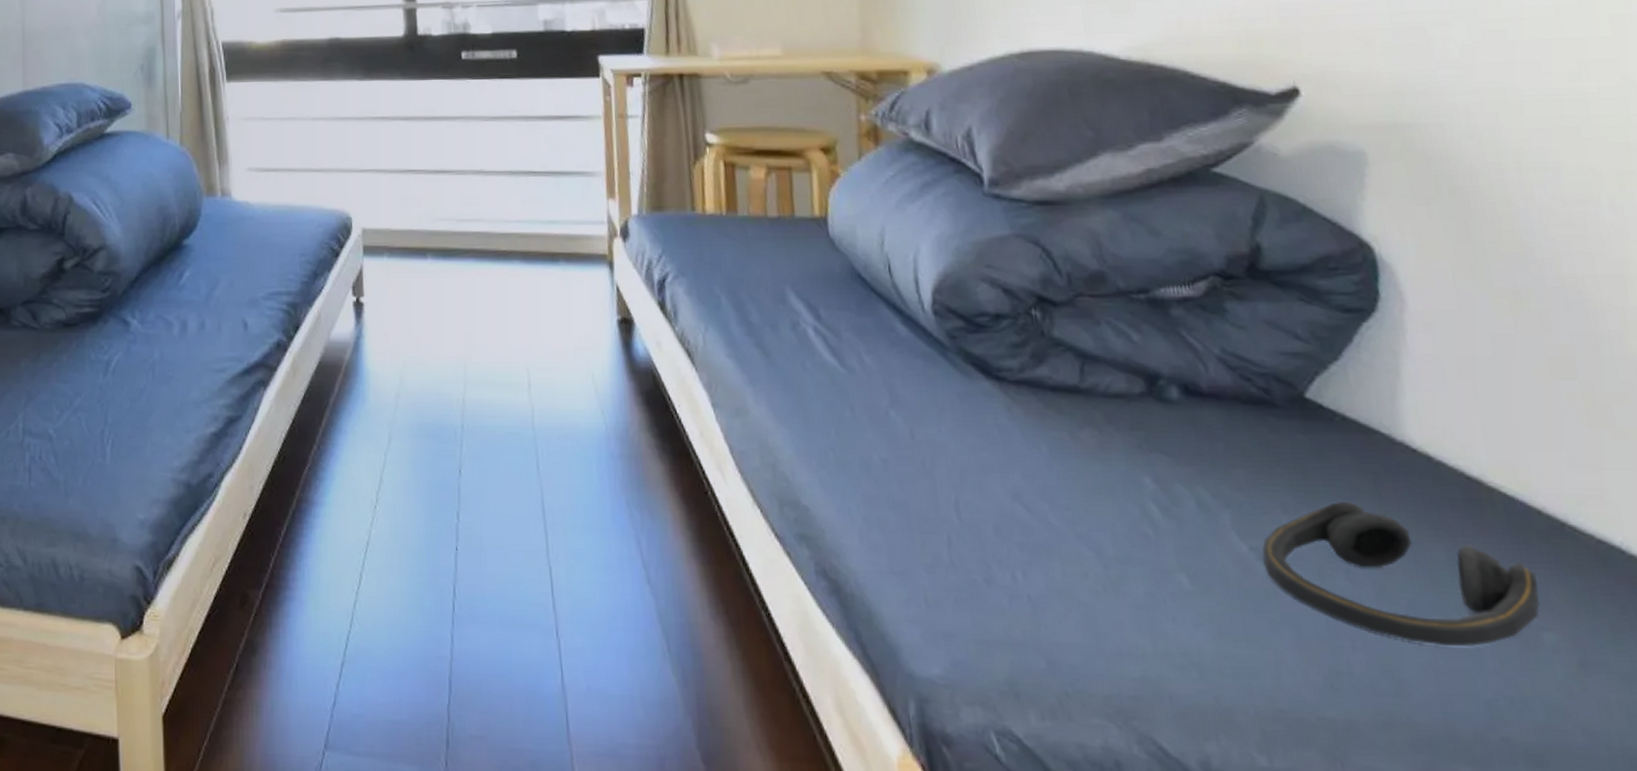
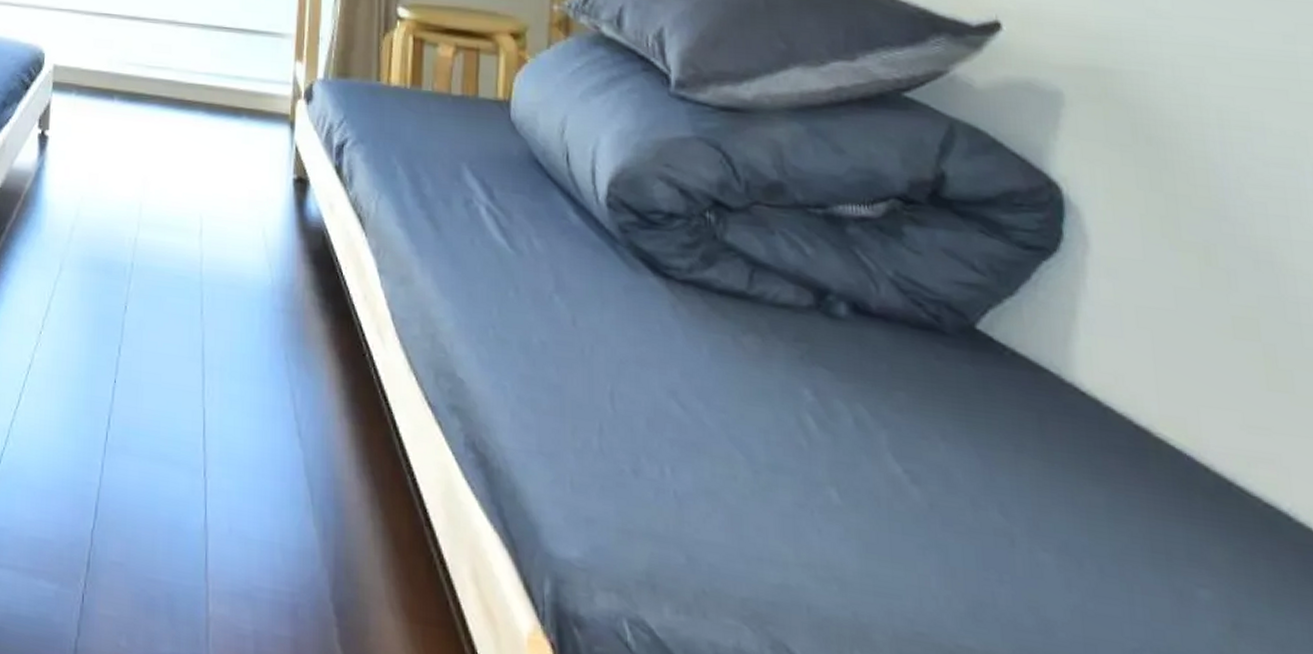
headphones: present [1262,502,1541,646] -> none [916,435,1199,594]

